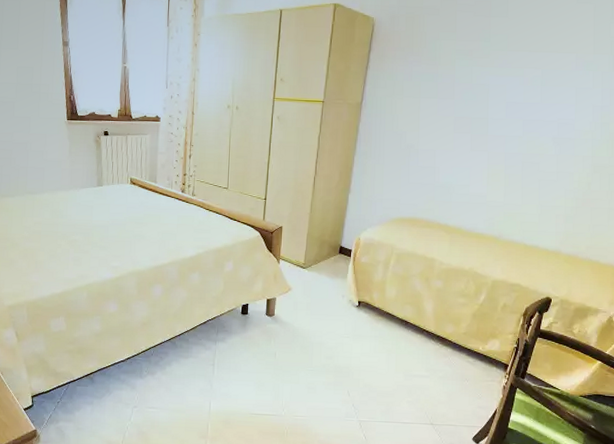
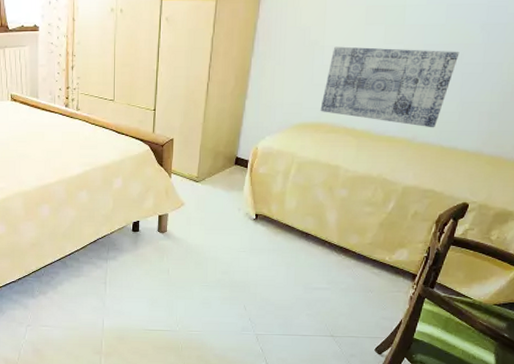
wall art: none [416,150,536,228] -> present [320,46,460,128]

